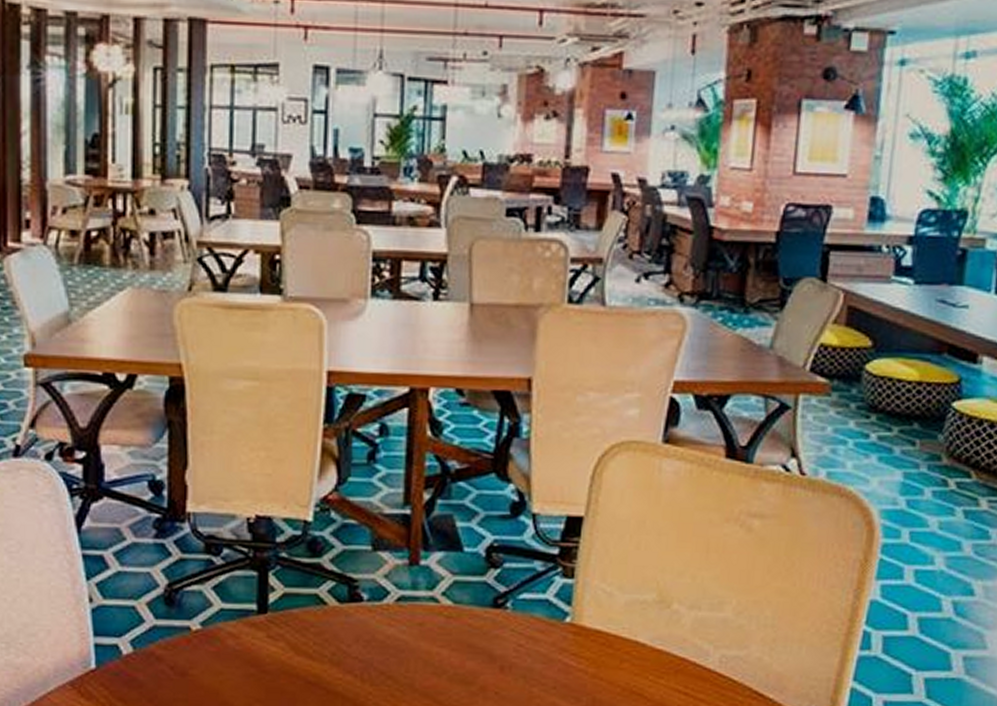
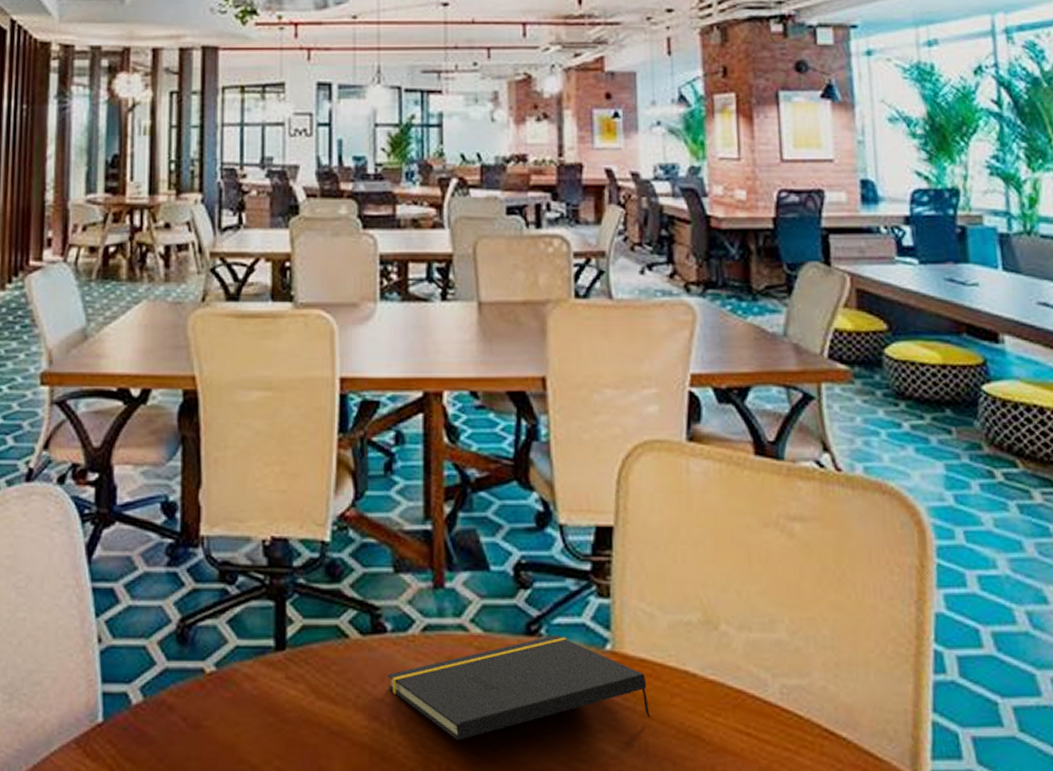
notepad: none [362,608,601,692] -> present [388,635,651,740]

